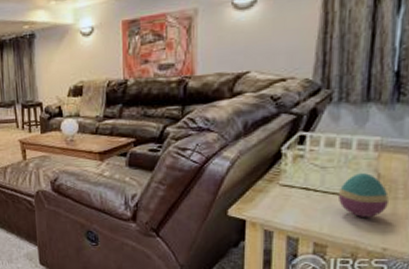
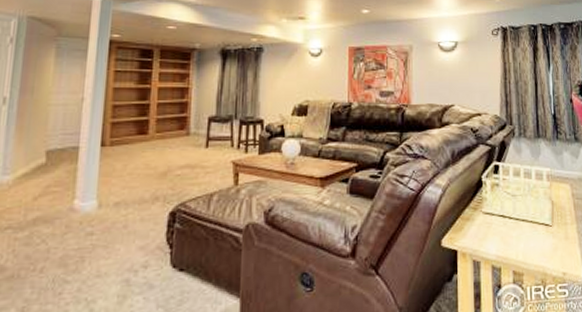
decorative egg: present [337,173,389,217] -> none [526,201,562,243]

